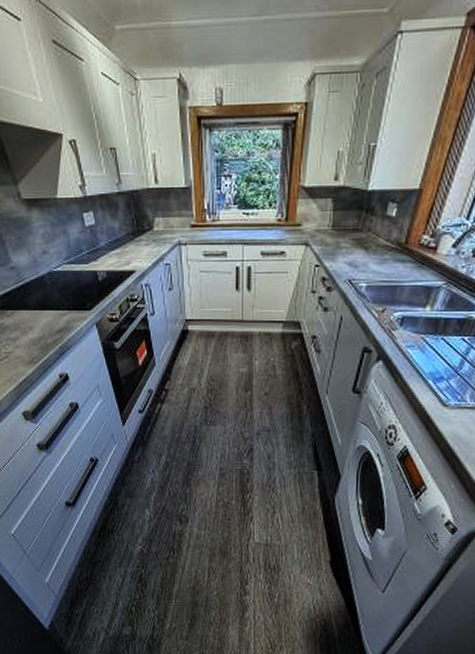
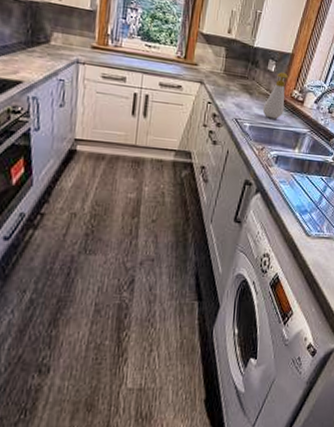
soap bottle: none [382,215,414,274] -> present [262,72,288,119]

